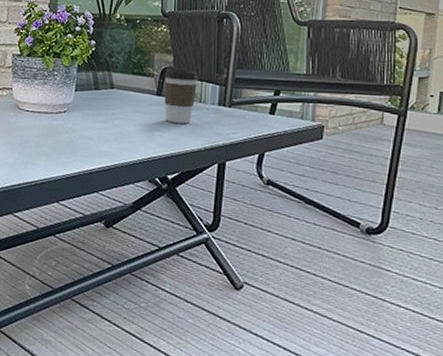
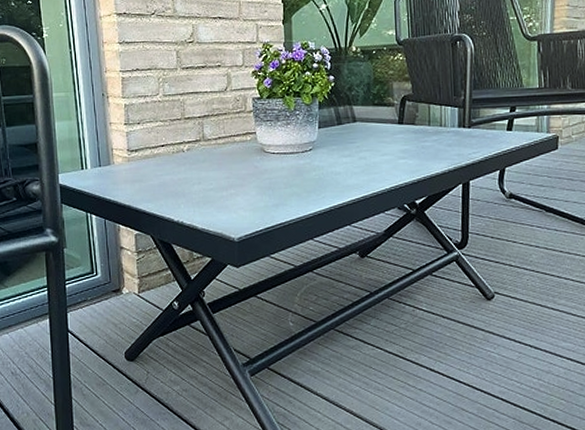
coffee cup: present [164,69,199,124] -> none [404,96,437,149]

